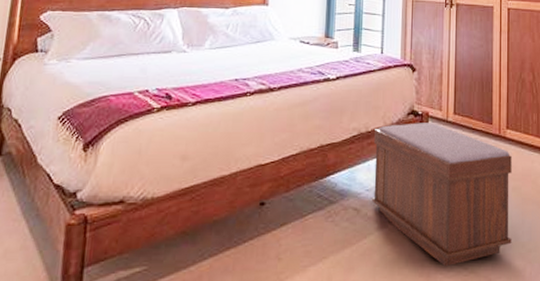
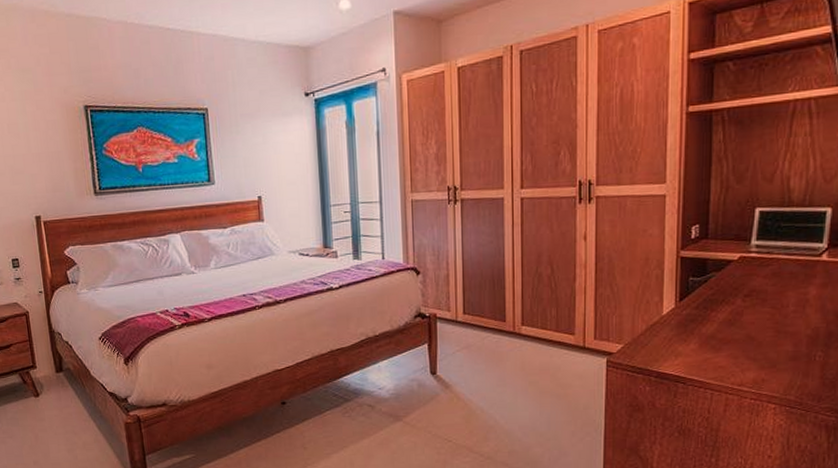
bench: present [372,123,512,267] -> none [382,324,529,454]

